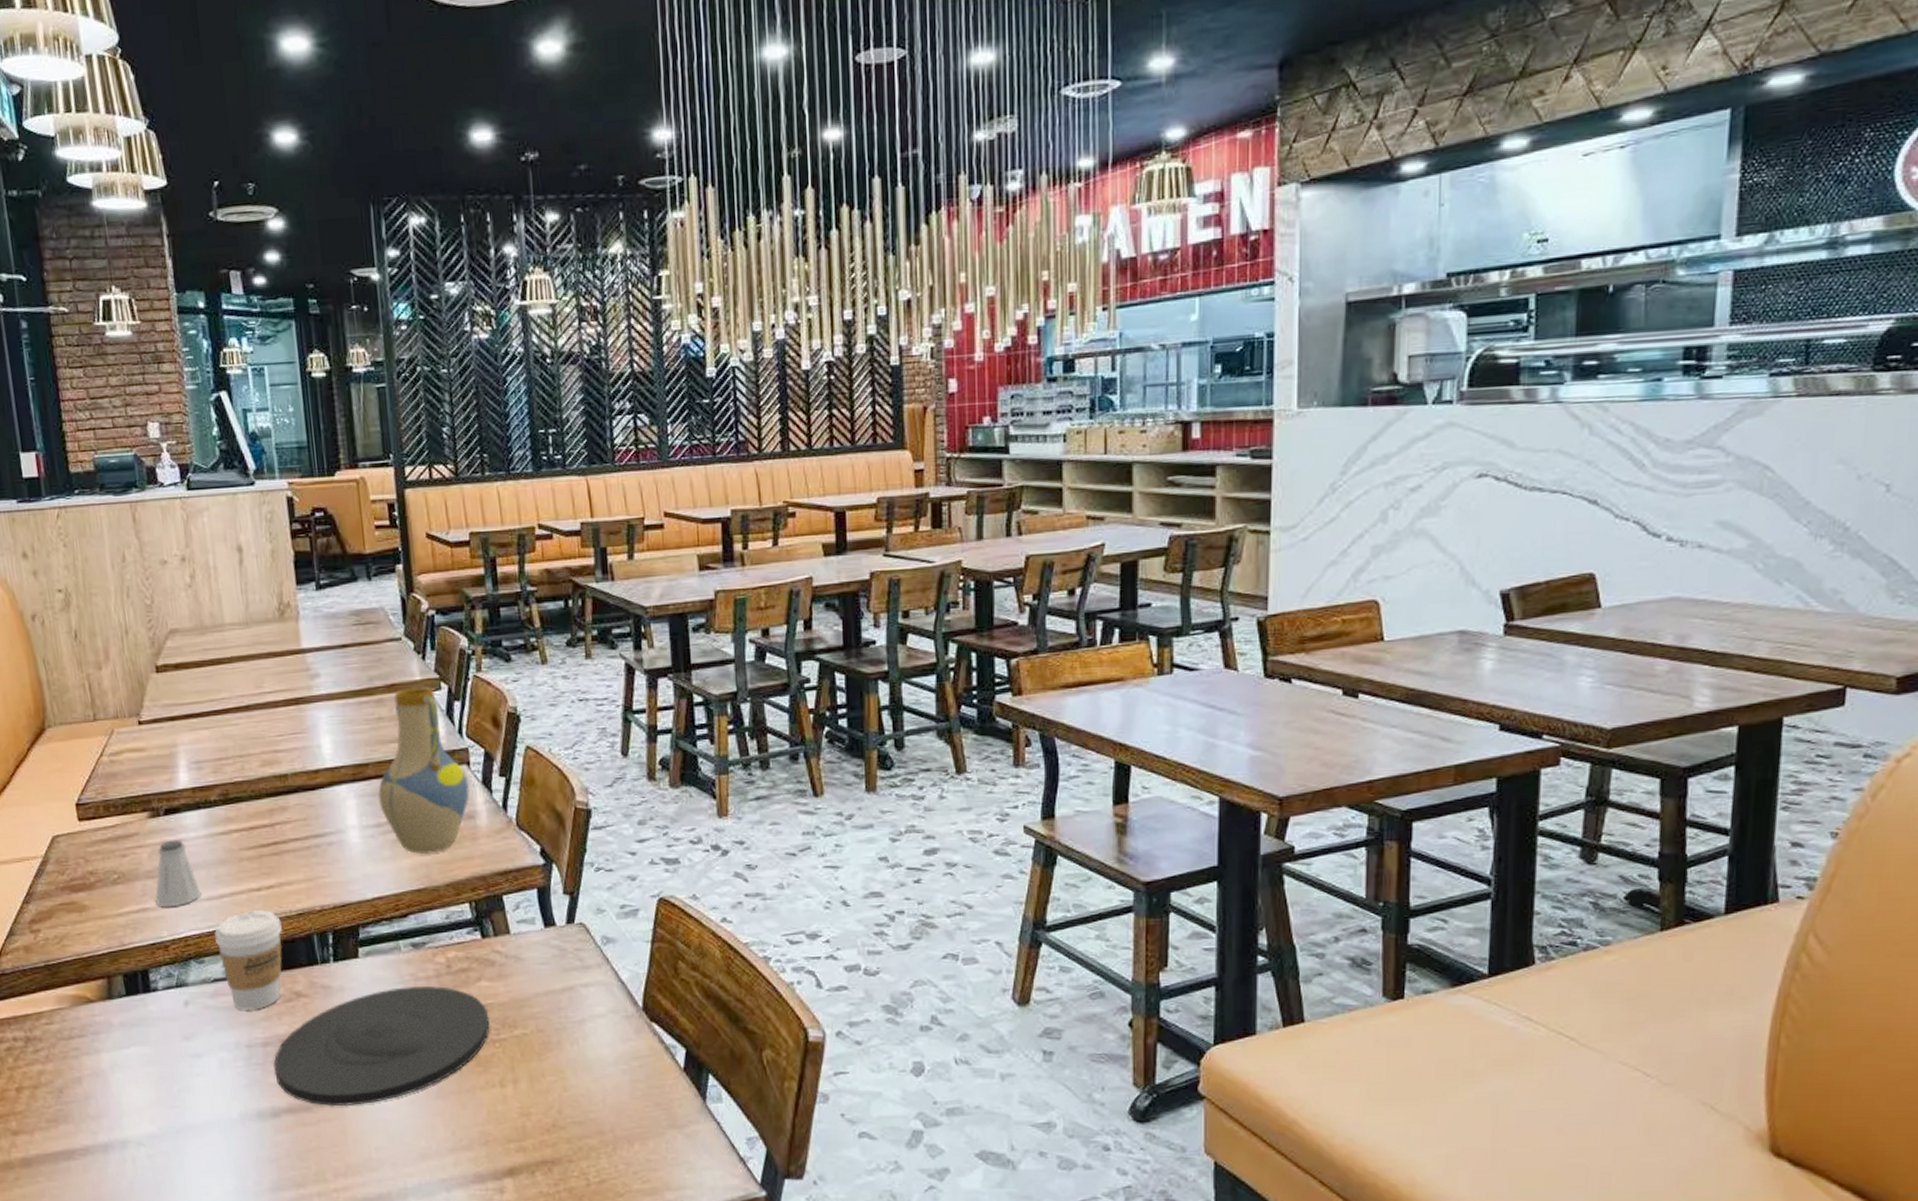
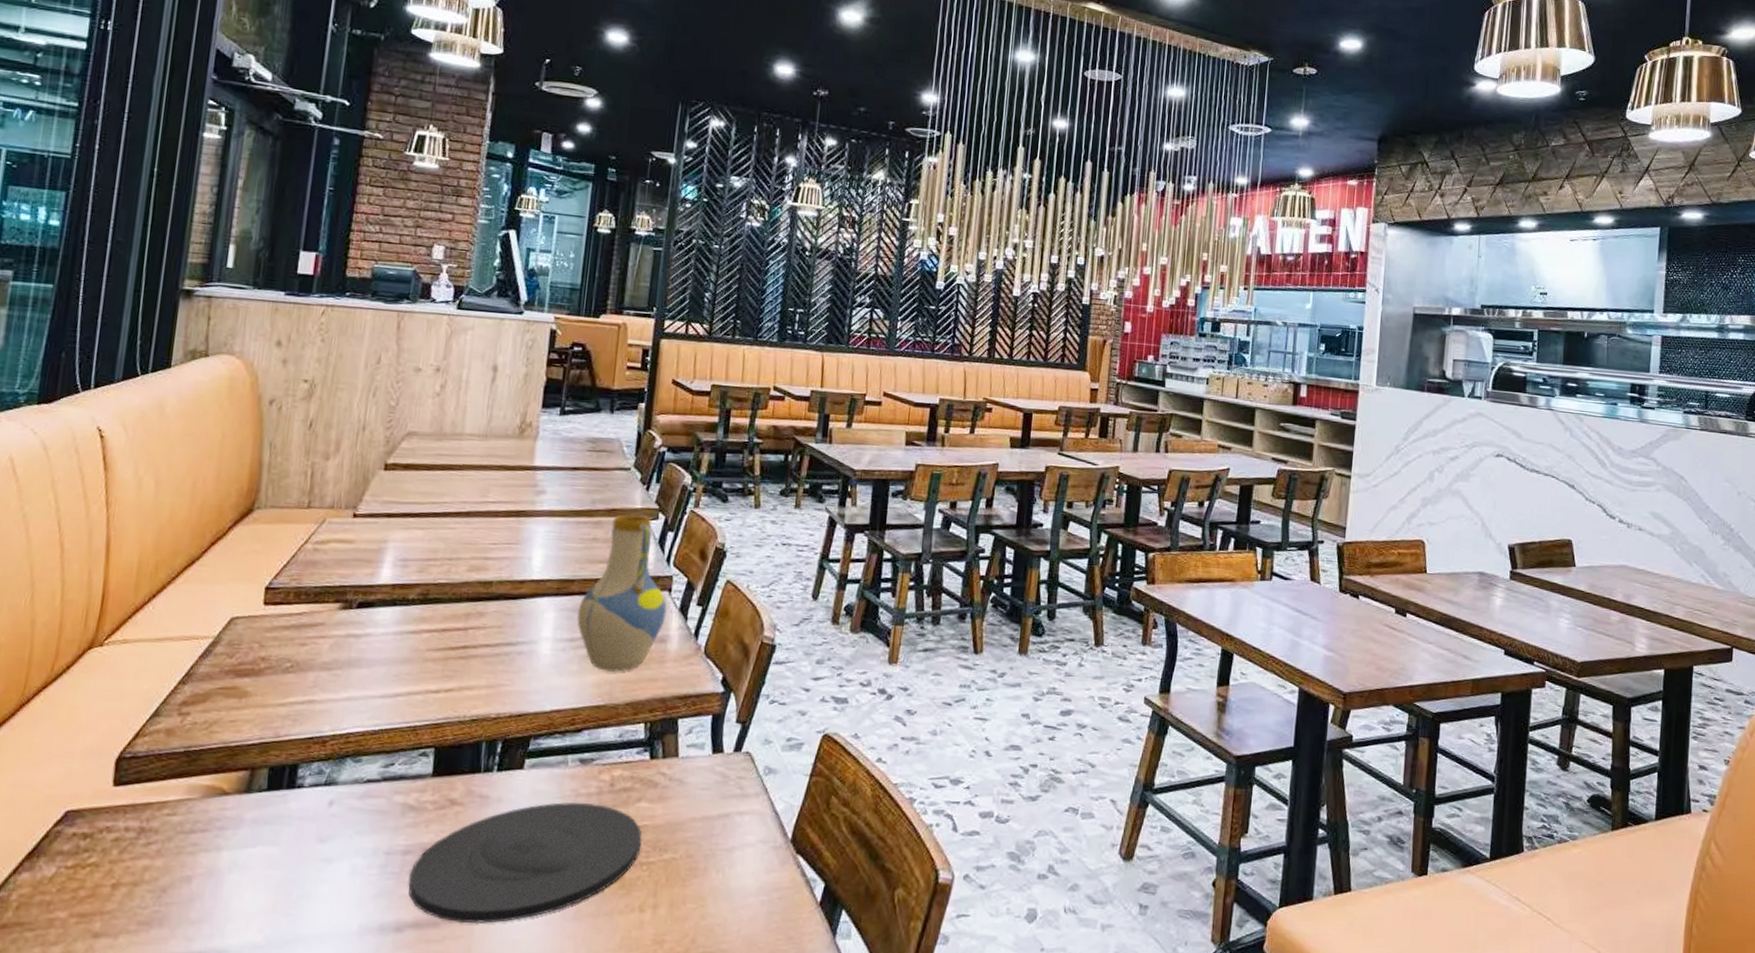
saltshaker: present [155,839,202,907] -> none [325,633,376,702]
coffee cup: present [214,910,282,1010] -> none [378,712,453,815]

